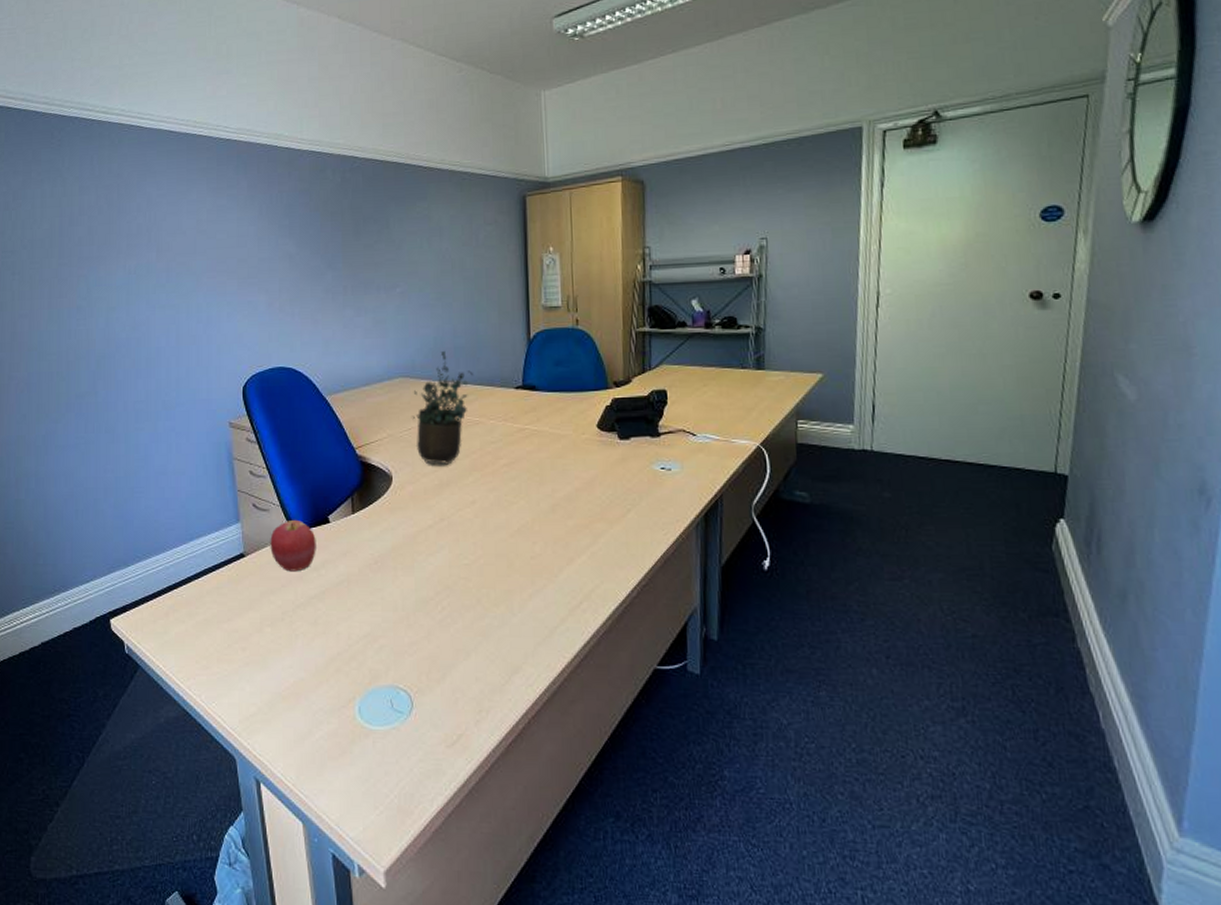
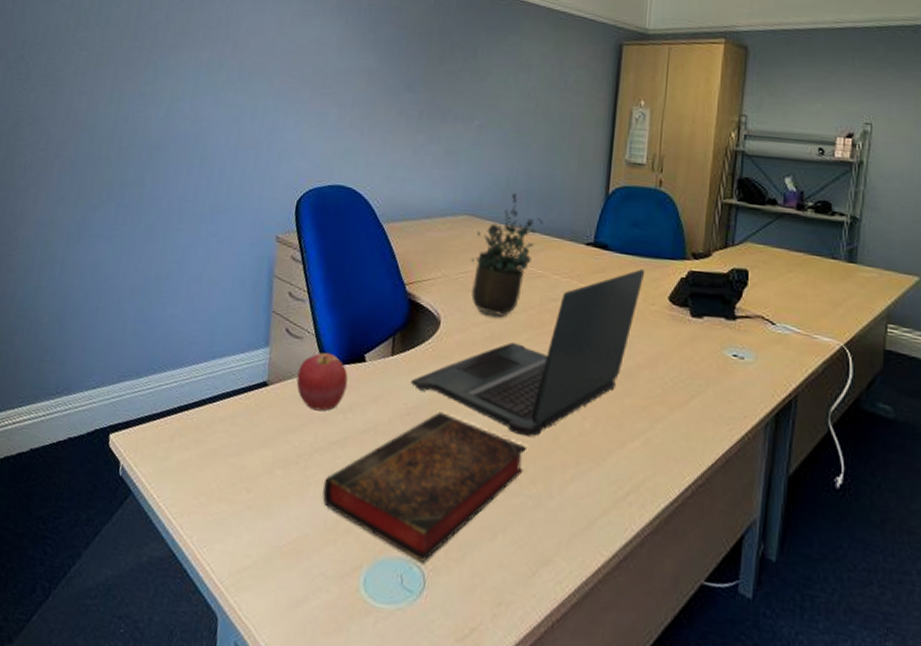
book: none [309,556,487,688] -> present [322,411,528,564]
laptop: none [373,403,573,567] -> present [410,269,645,438]

